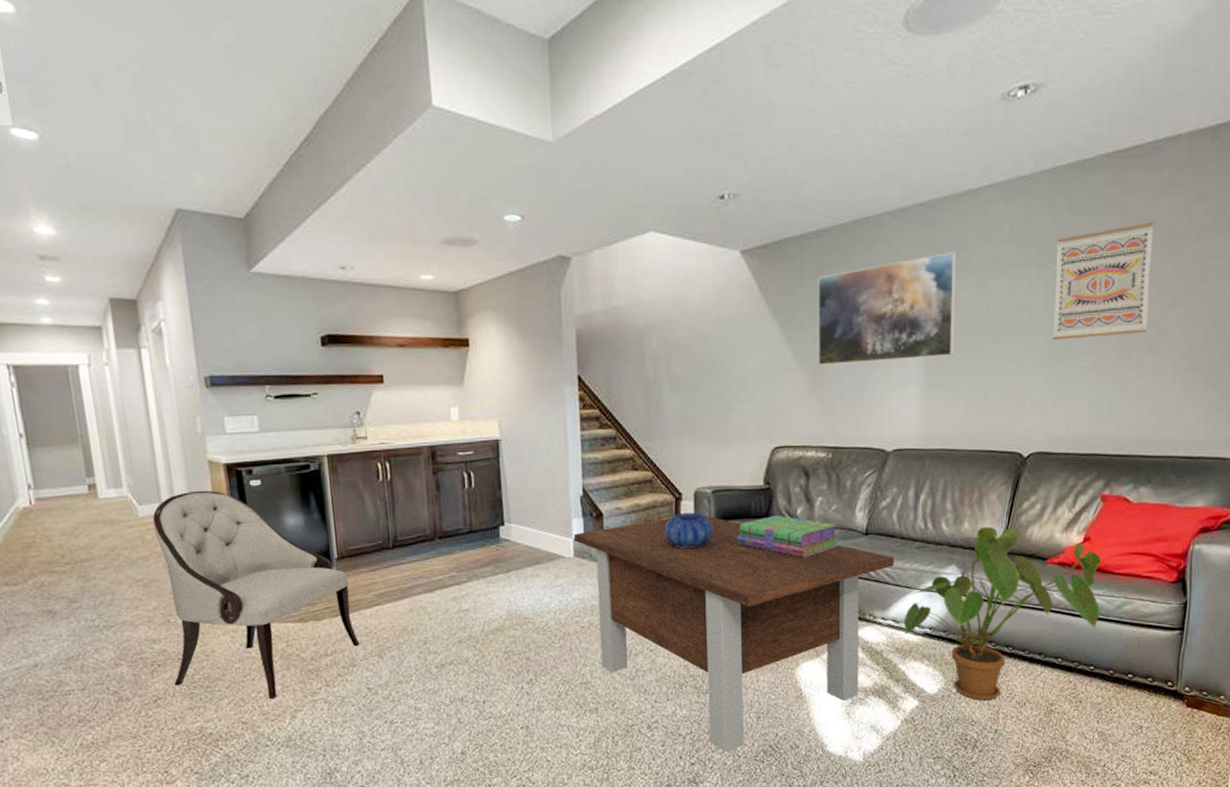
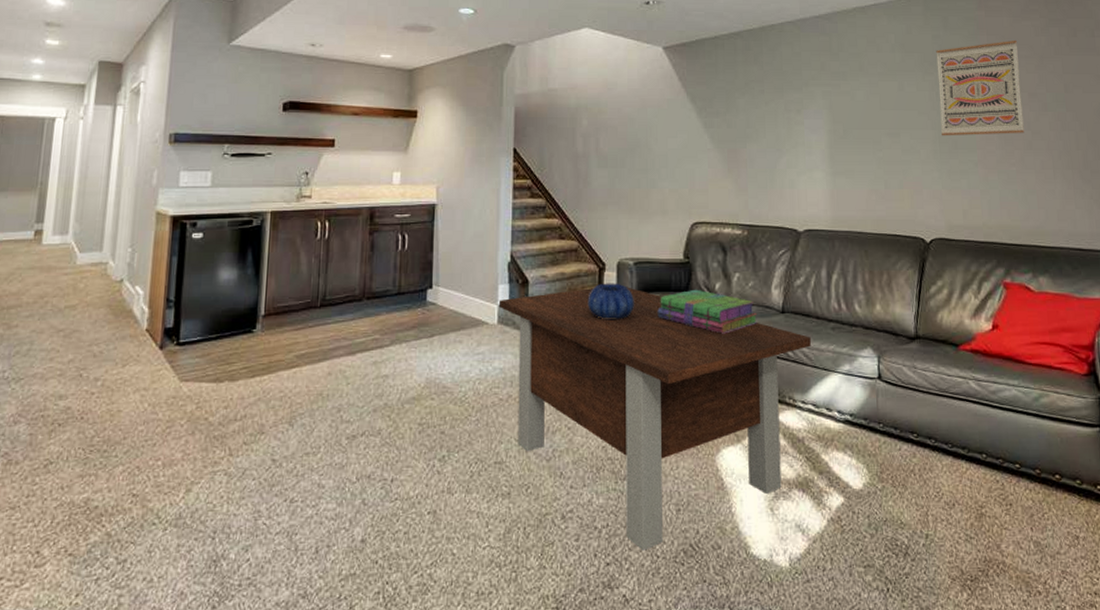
armchair: present [152,491,360,700] -> none [70,242,272,469]
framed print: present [817,252,956,365] -> none [730,57,854,149]
house plant: present [903,526,1102,701] -> none [823,309,1018,500]

